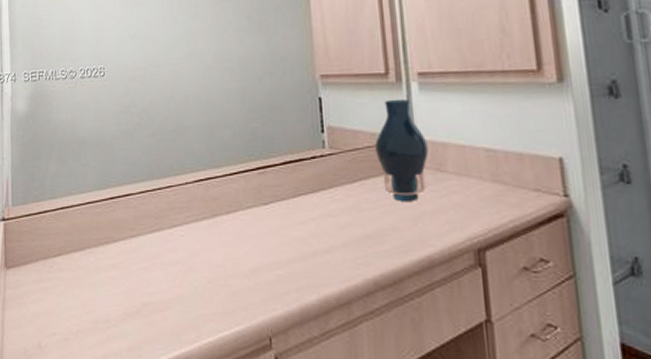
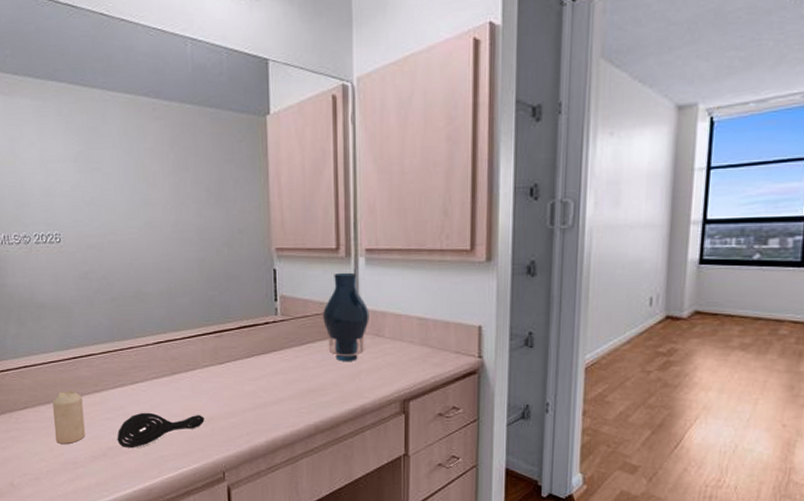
candle: none [87,234,119,298] -> present [53,390,85,444]
hairbrush: none [152,261,248,305] -> present [117,412,205,449]

